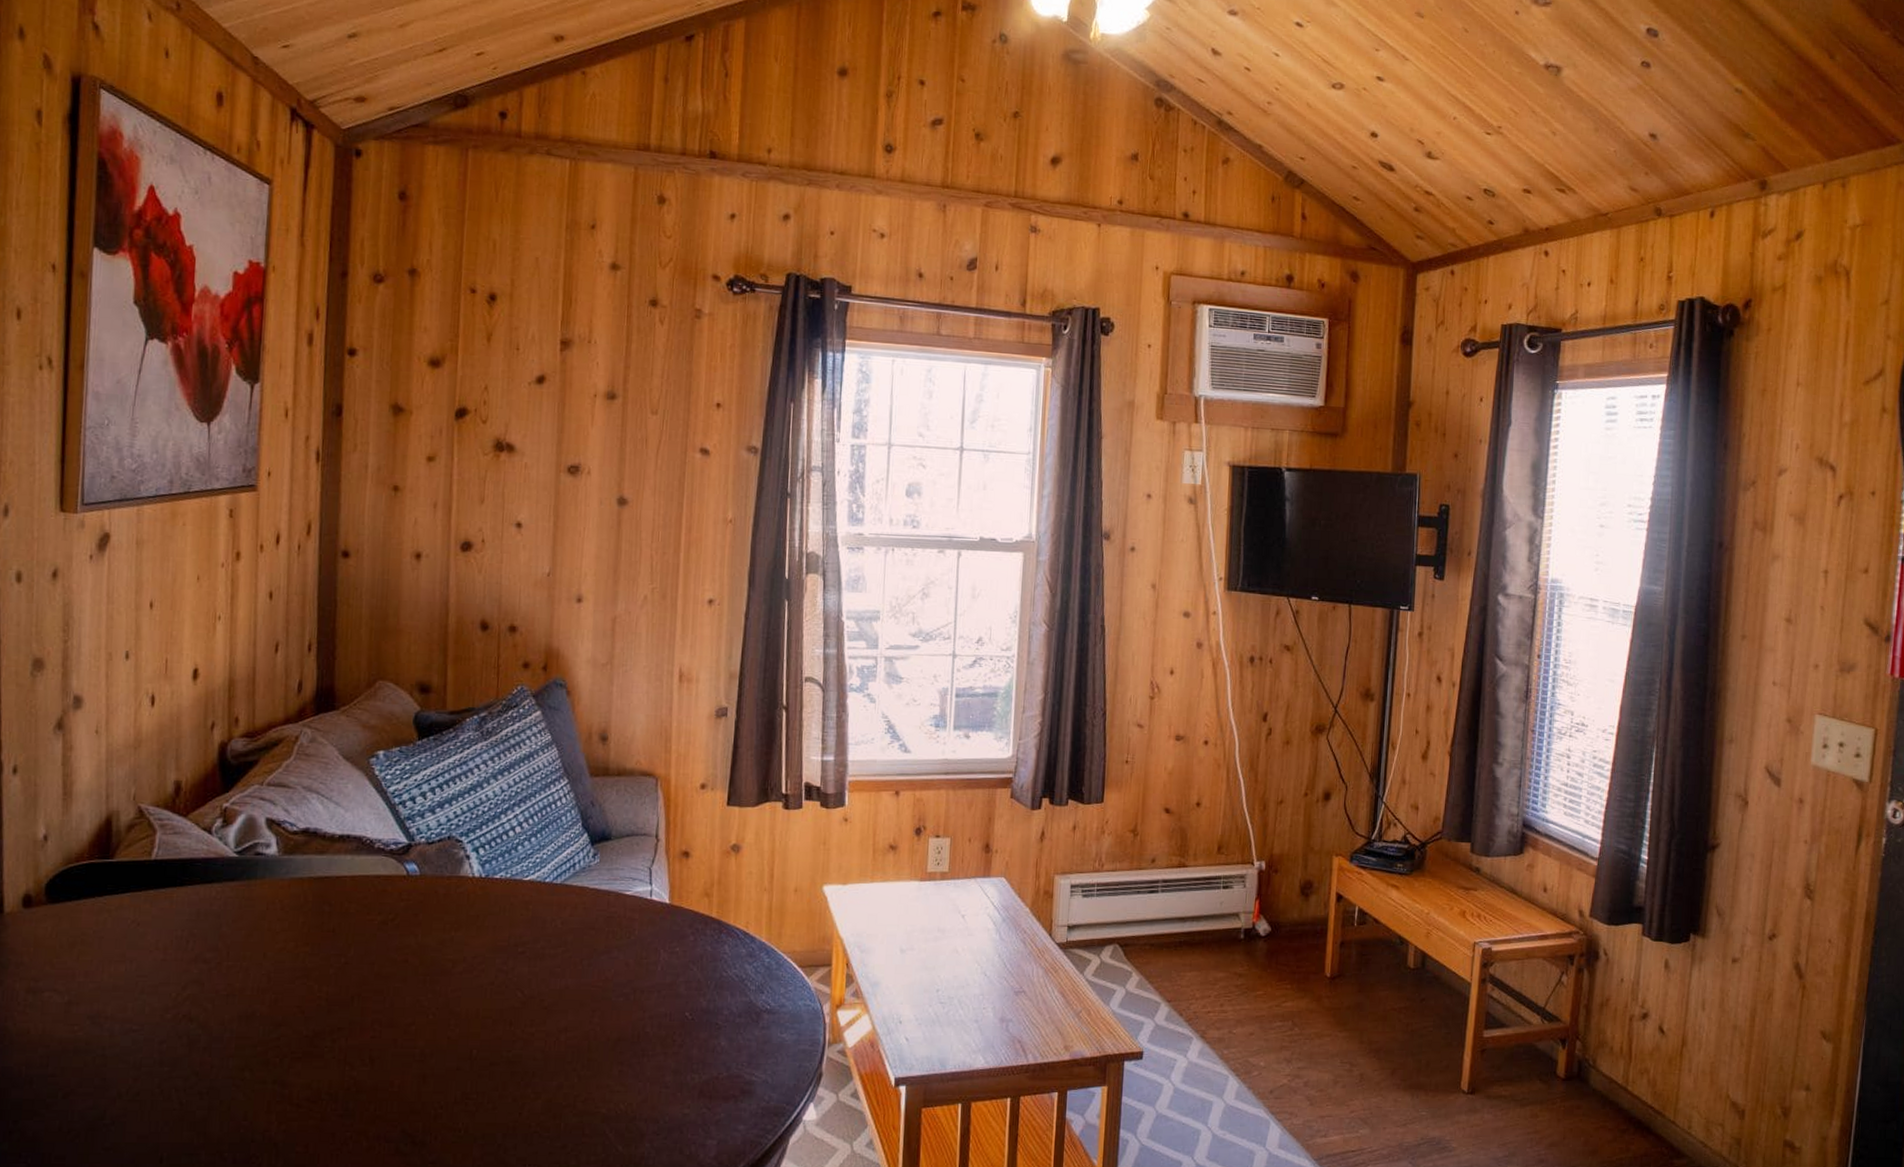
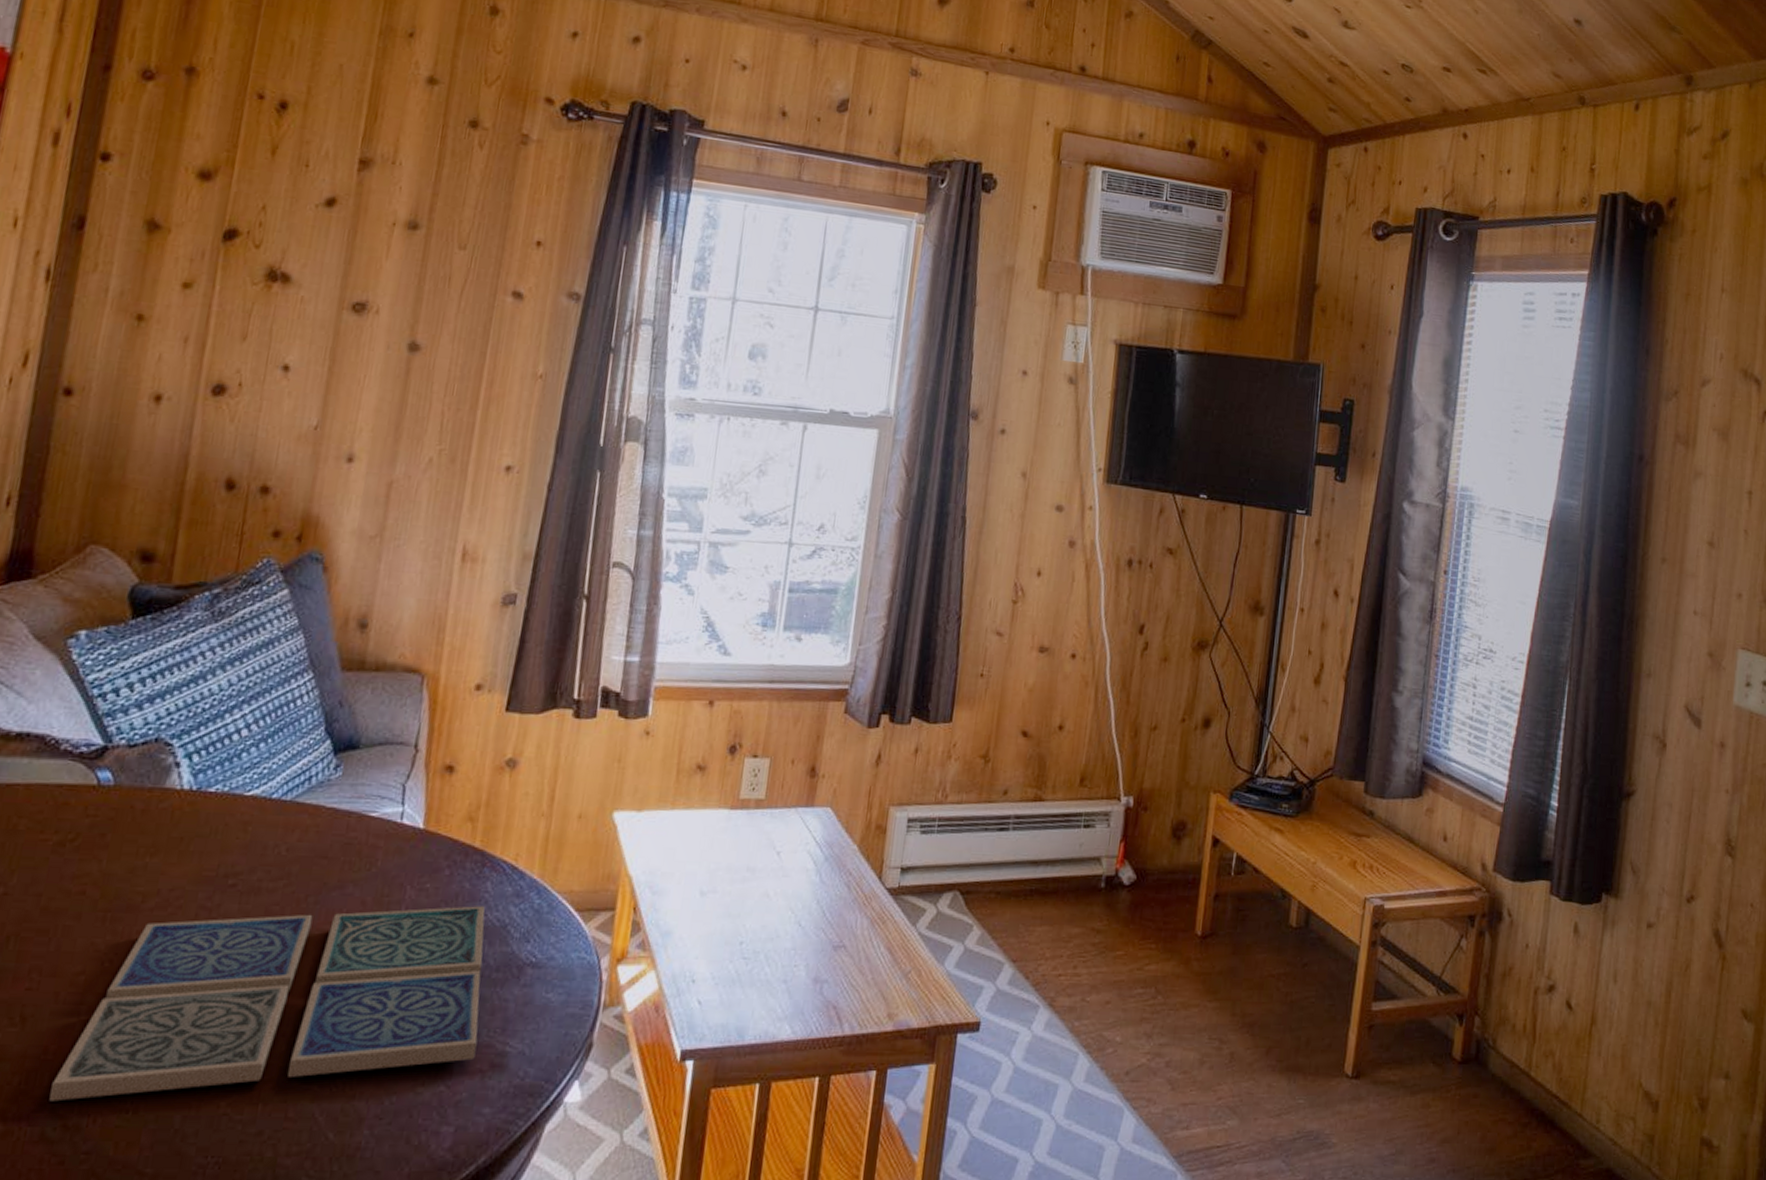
drink coaster: none [399,965,729,1124] -> present [49,906,485,1102]

